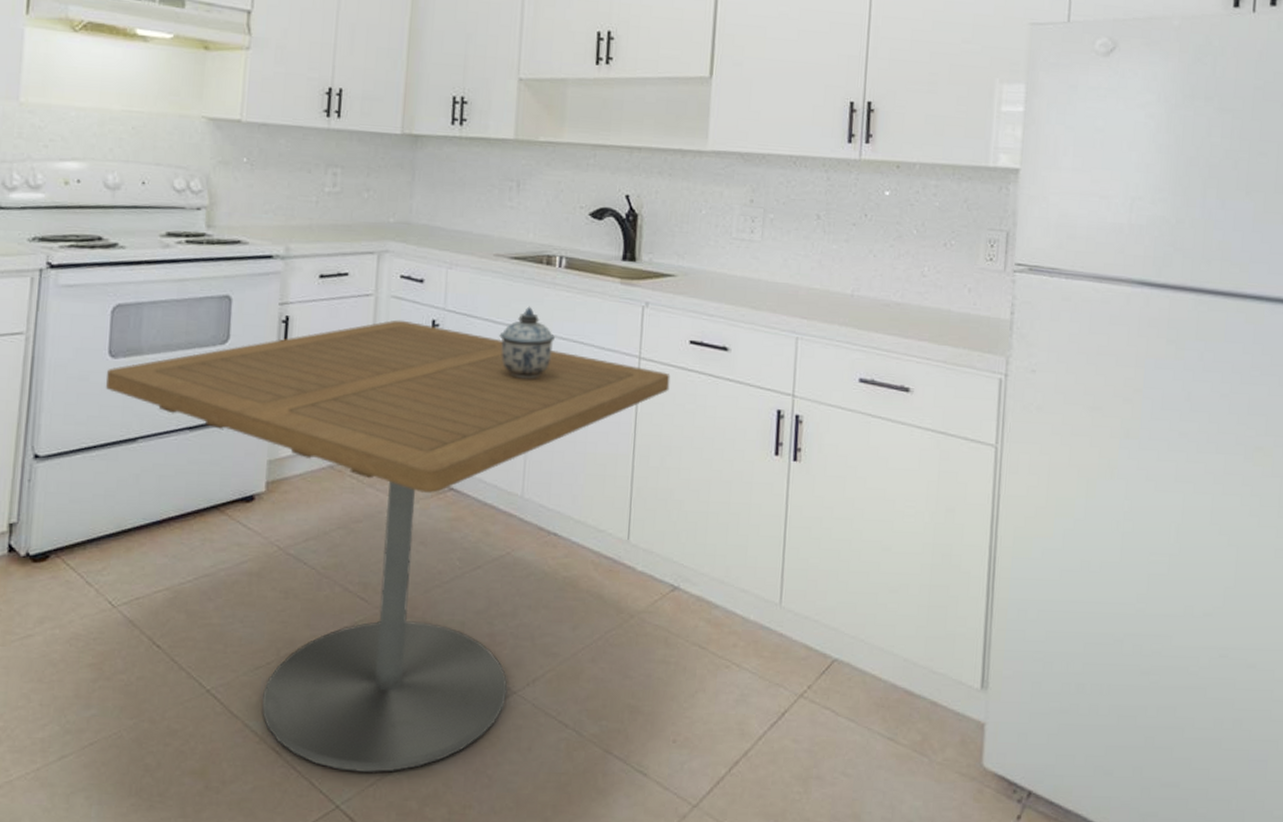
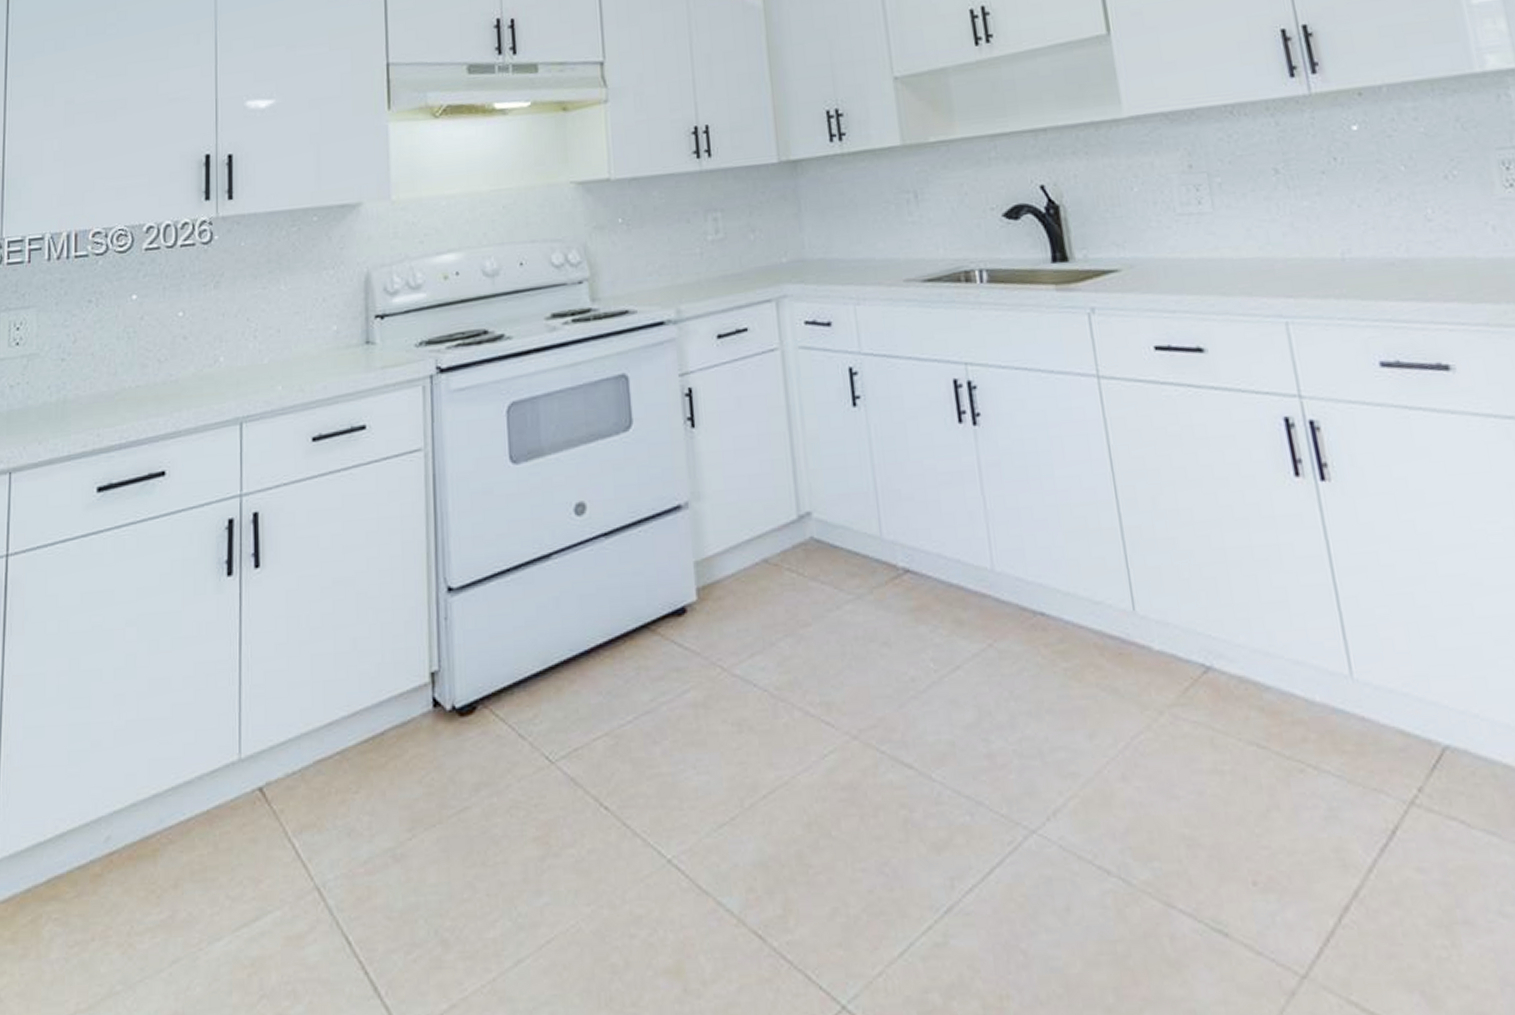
dining table: present [105,320,671,772] -> none [509,373,1143,957]
lidded jar: present [499,306,556,379] -> none [928,334,994,423]

